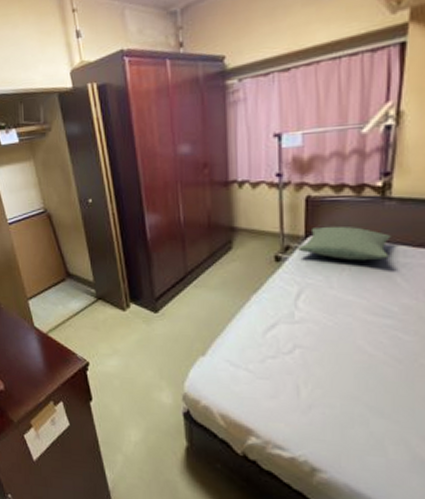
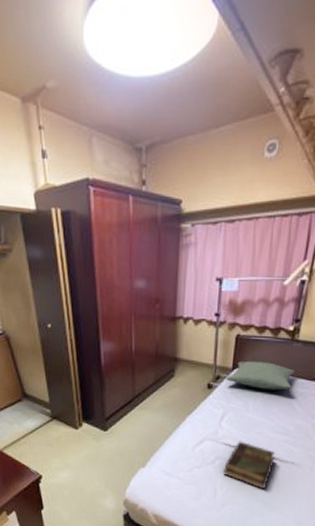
book: none [305,325,377,389] -> present [222,441,276,490]

